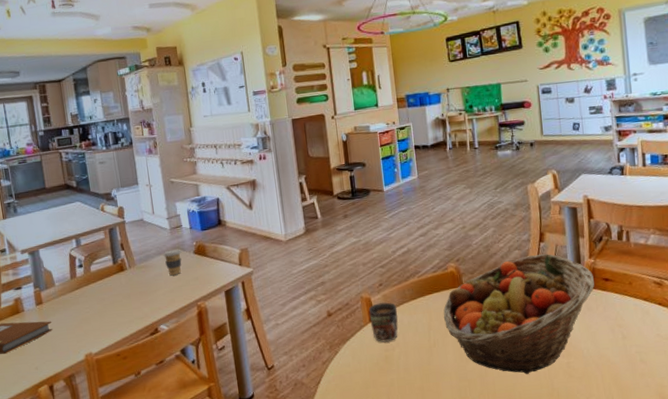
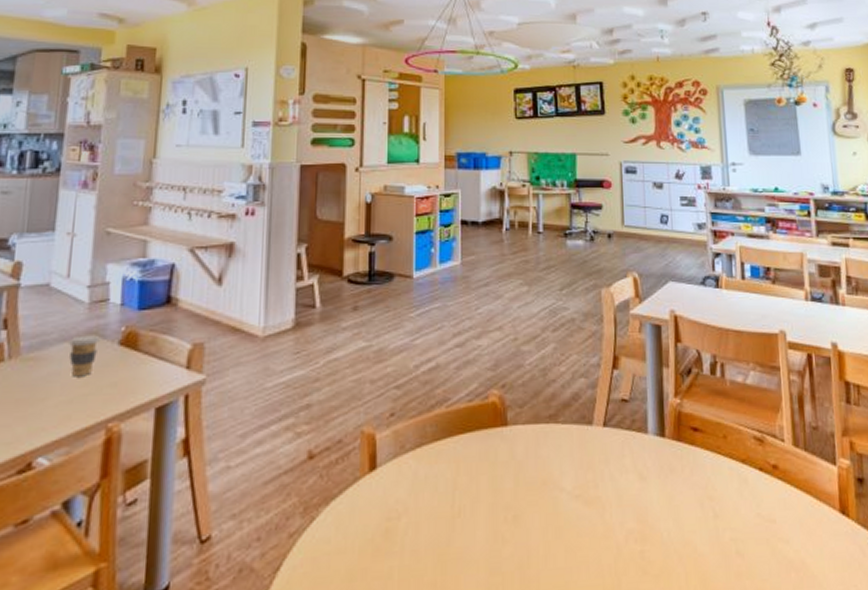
mug: present [368,302,398,342] -> none [369,442,412,506]
fruit basket: present [443,254,595,374] -> none [477,387,680,567]

